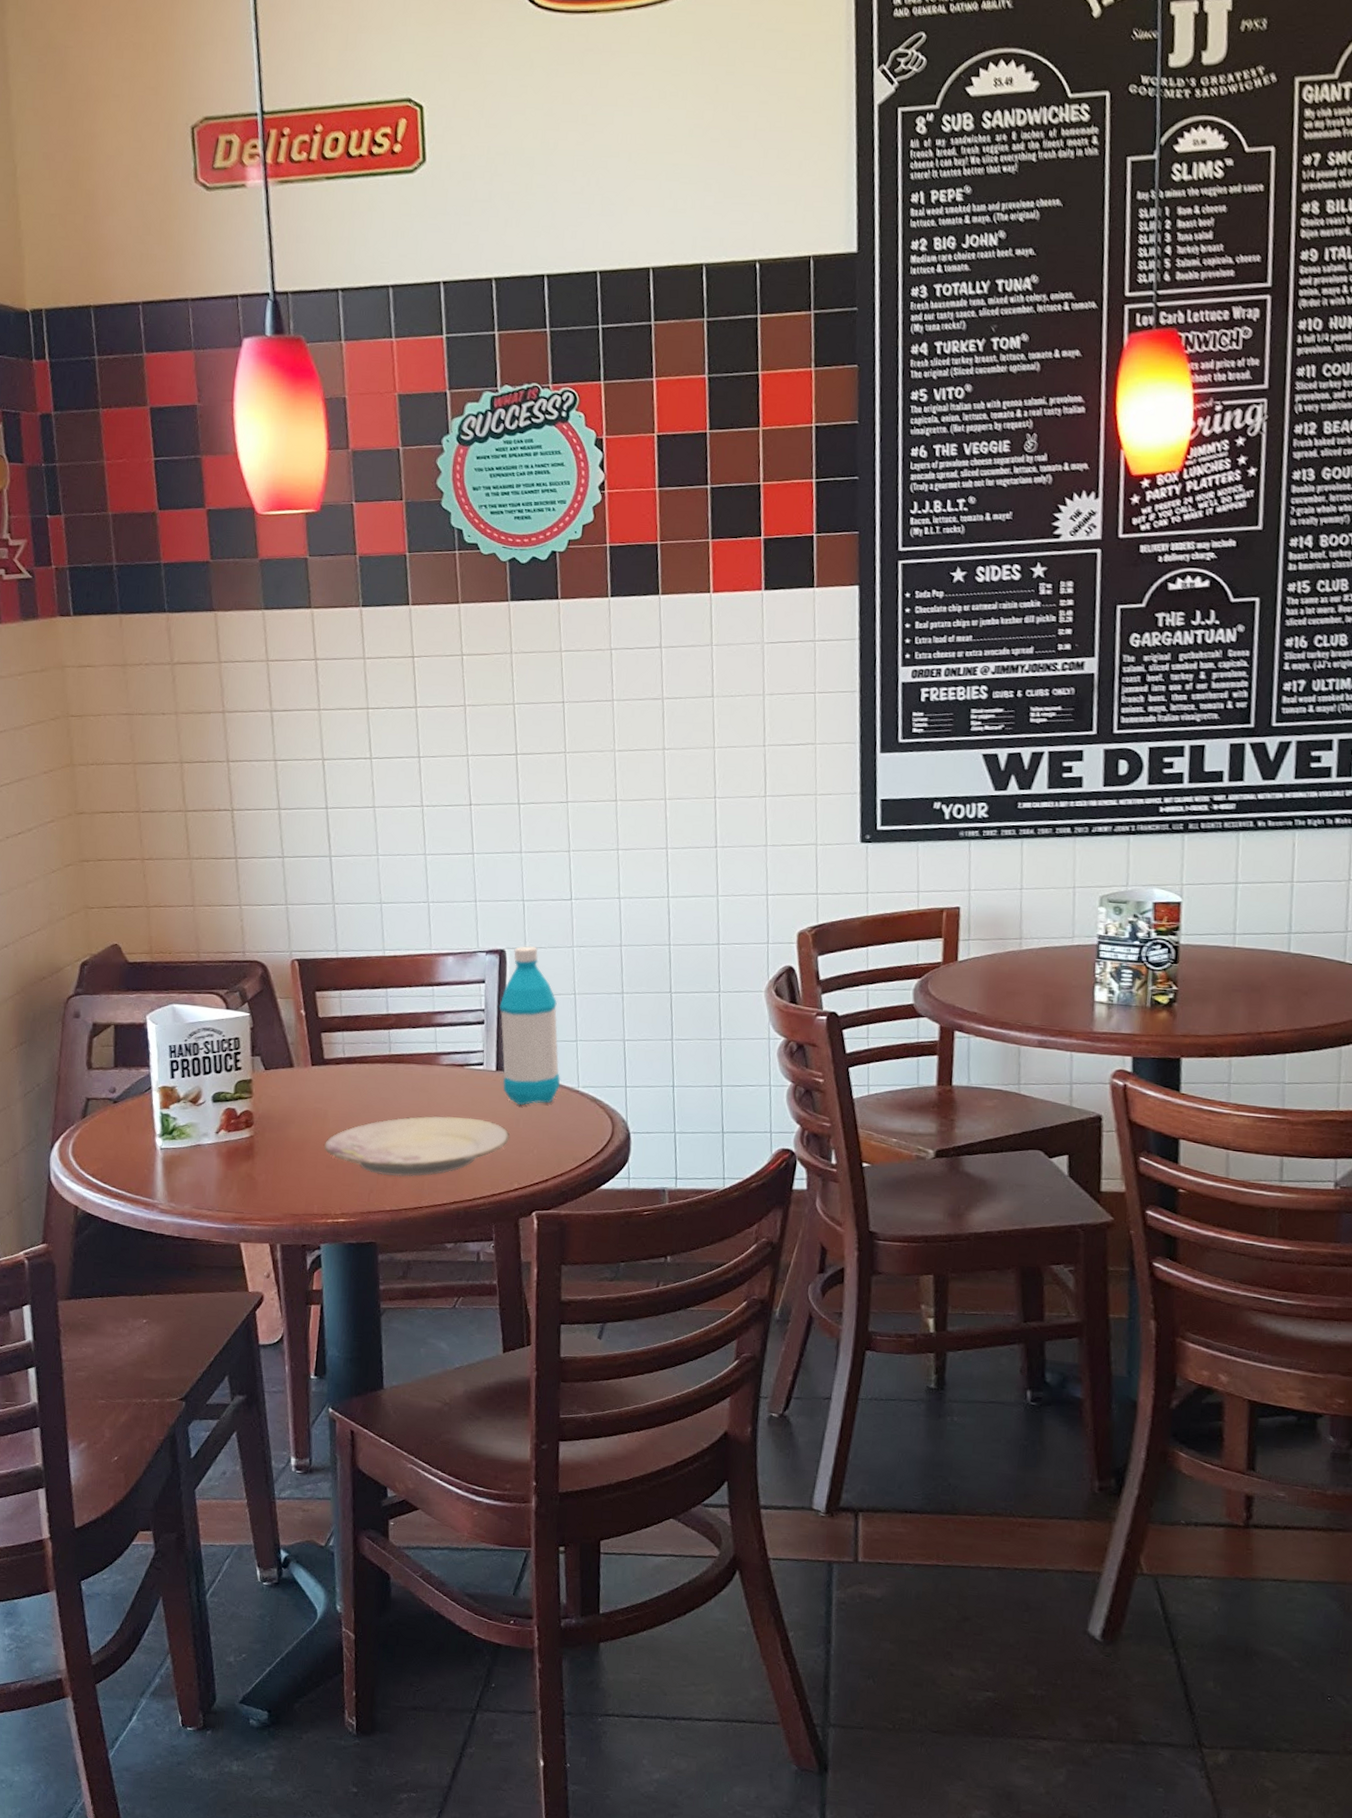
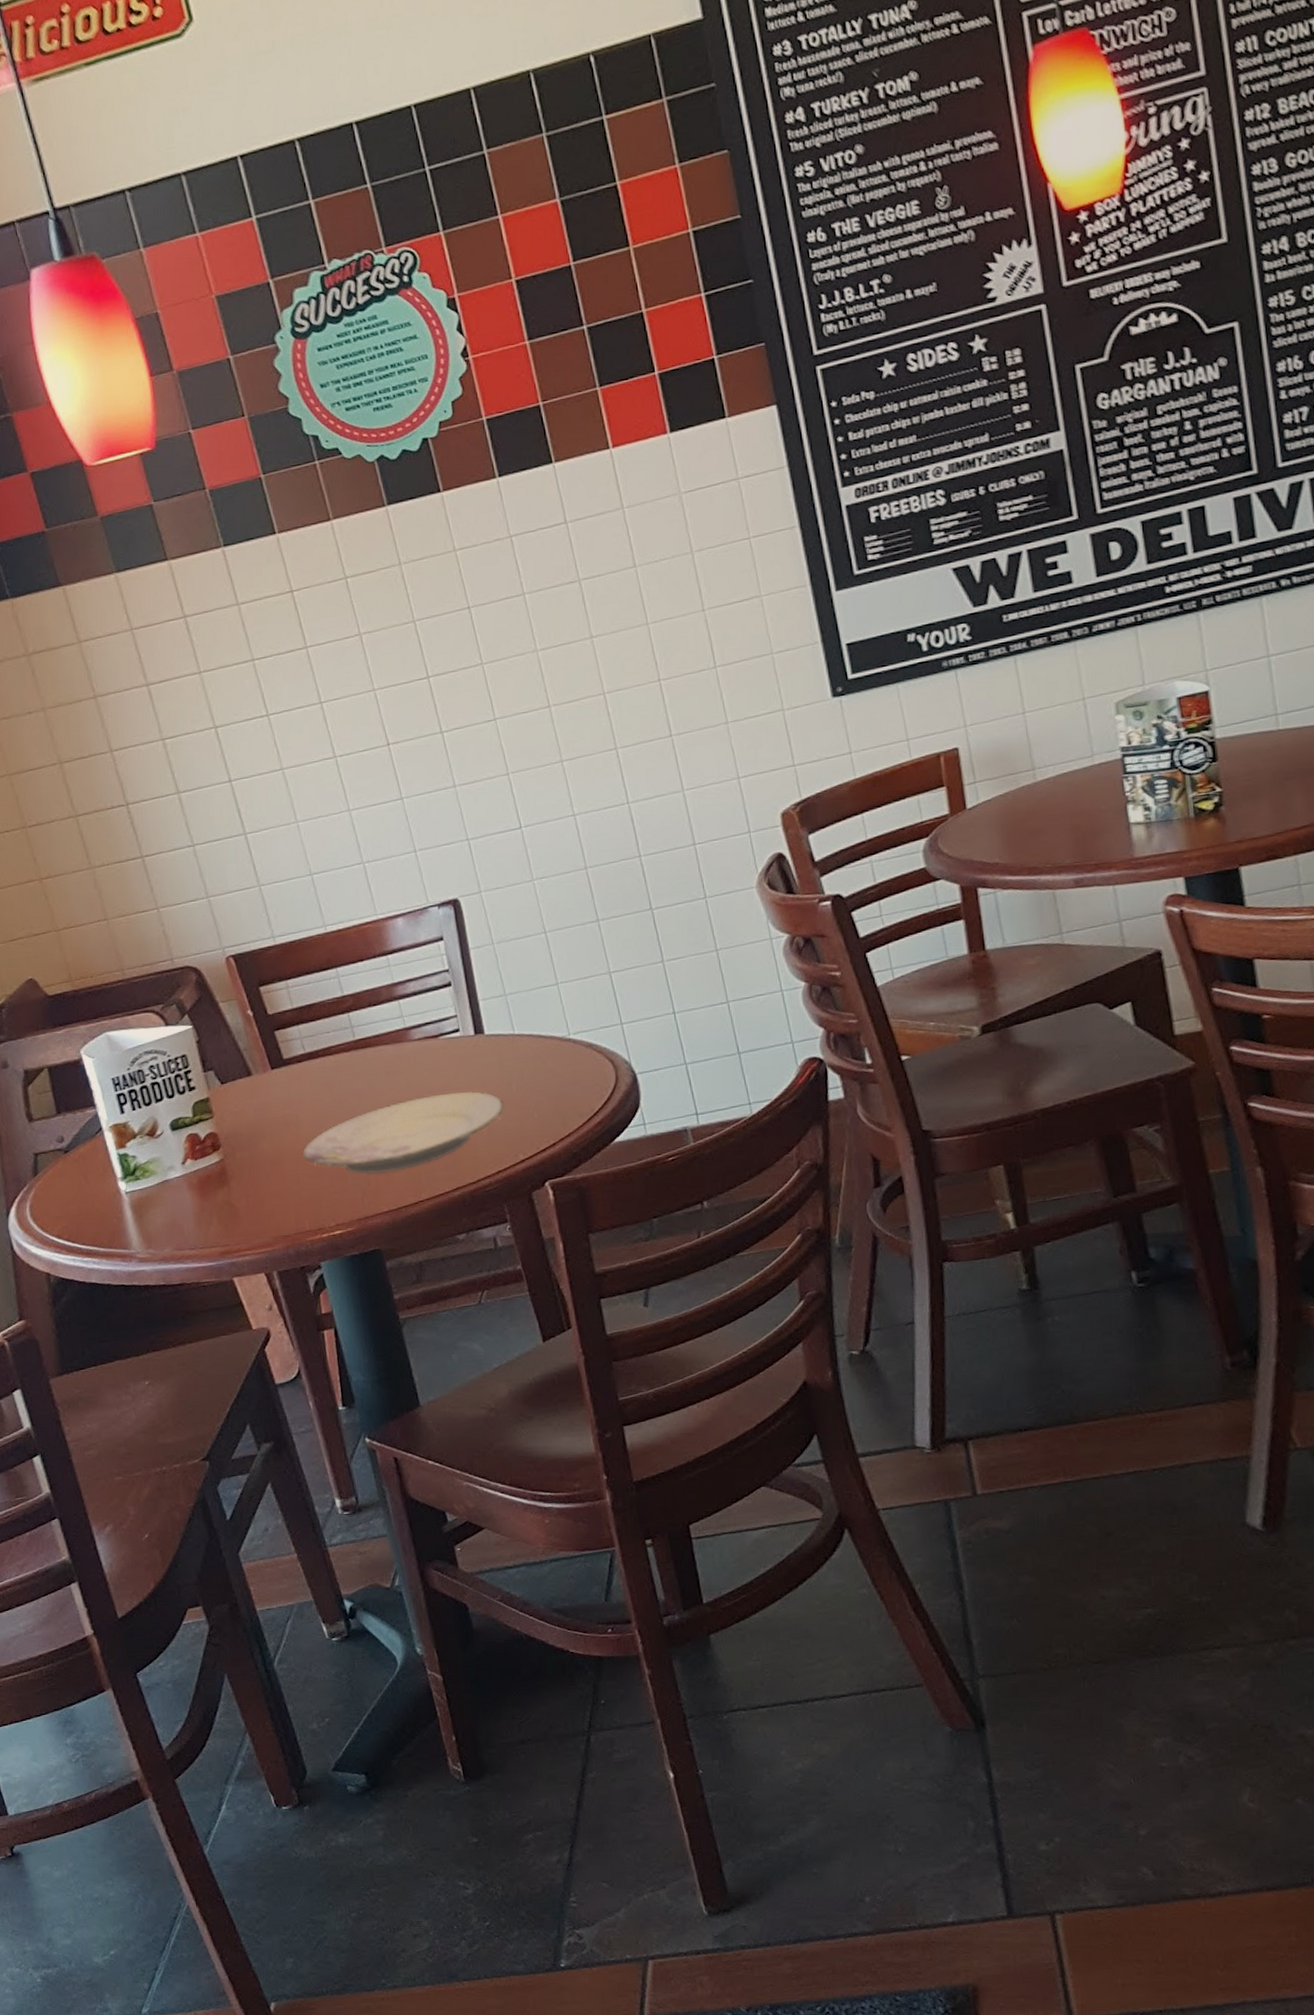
water bottle: present [499,946,561,1106] -> none [464,888,549,1068]

